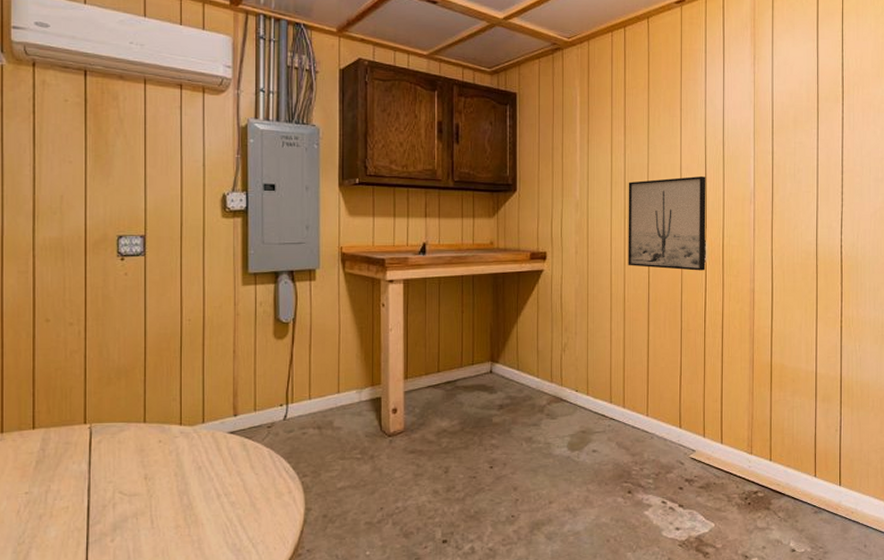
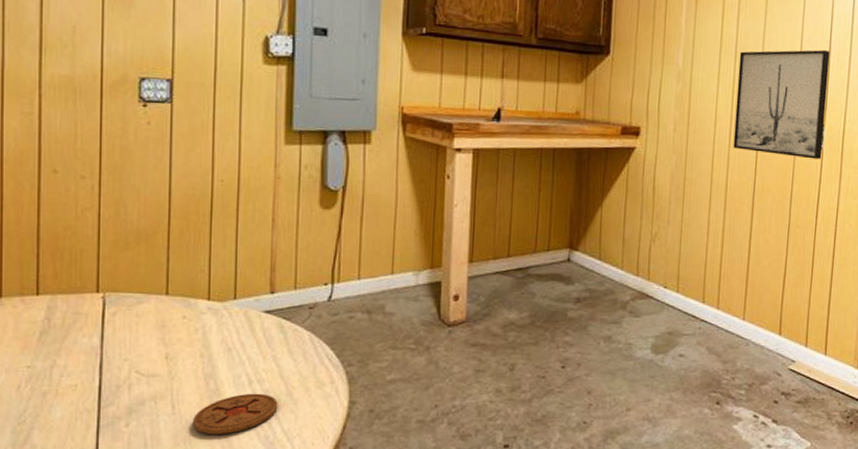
coaster: none [170,505,243,545] -> present [193,393,278,435]

